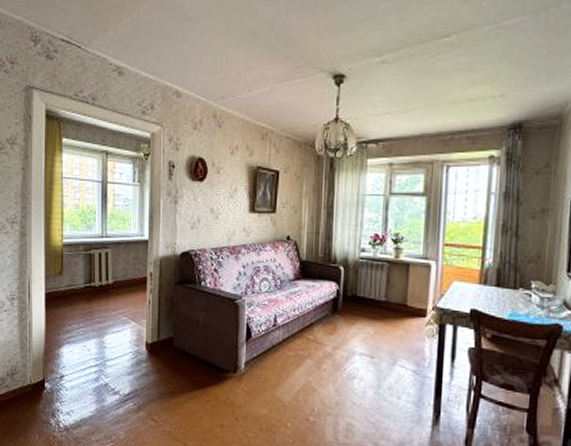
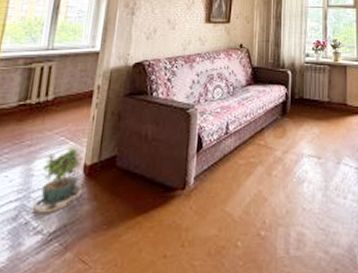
potted plant: none [108,326,147,386] -> present [32,147,83,224]

